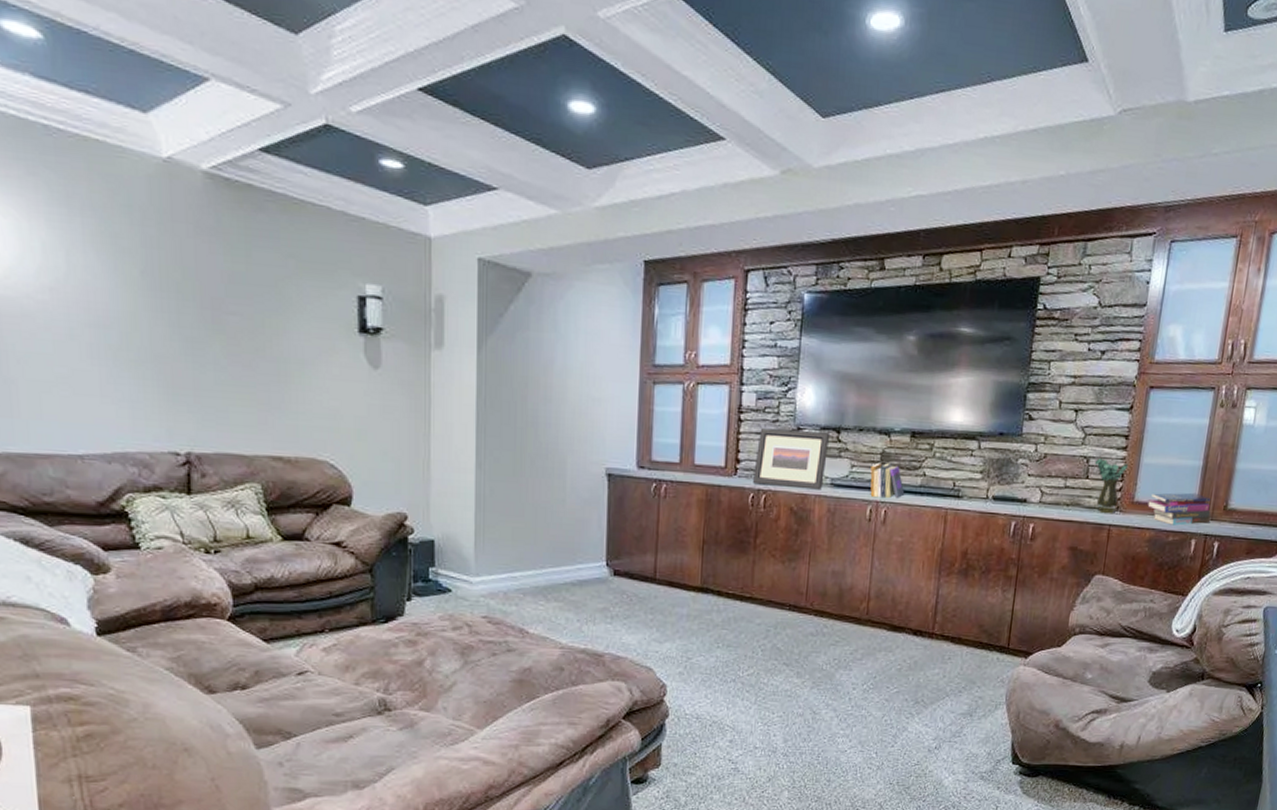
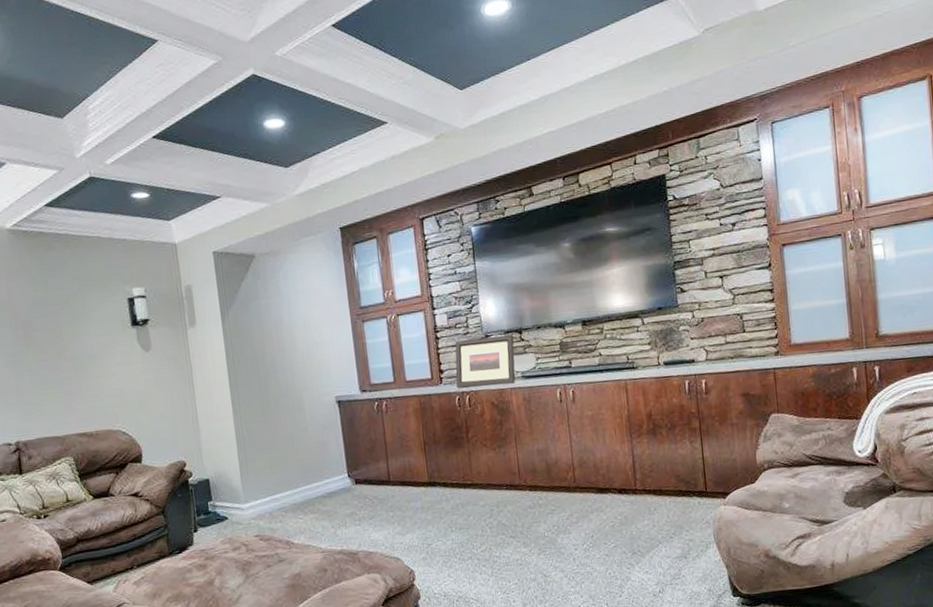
books: present [870,462,905,500] -> none [553,350,587,382]
vase: present [1094,455,1129,514] -> none [747,311,779,360]
books: present [1147,492,1211,526] -> none [804,327,865,359]

